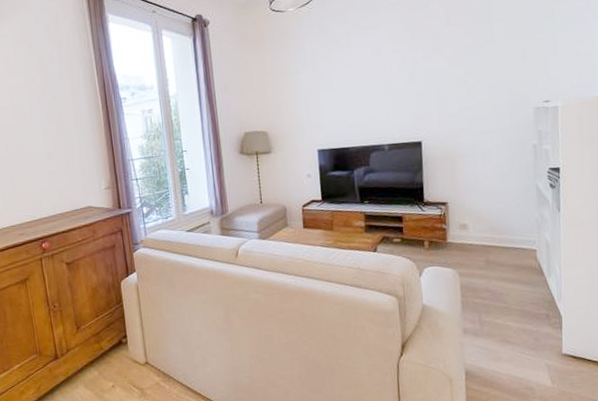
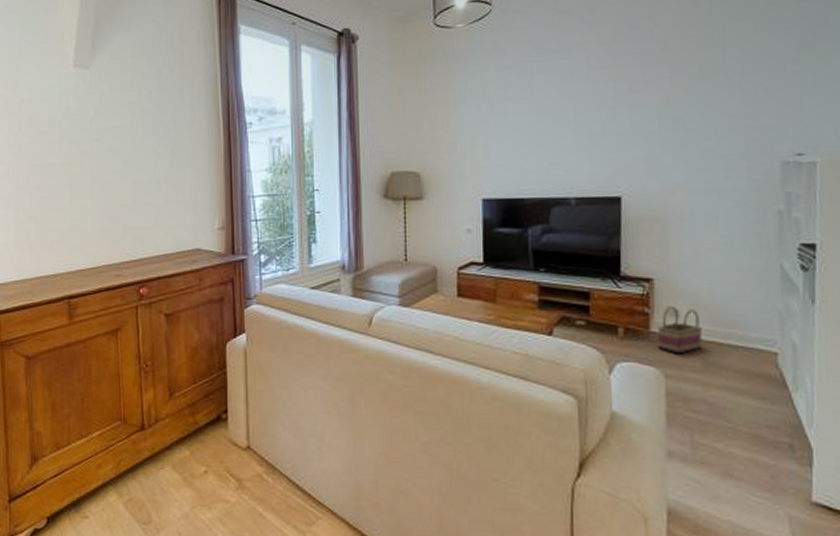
basket: none [452,222,485,257] -> present [657,306,703,353]

